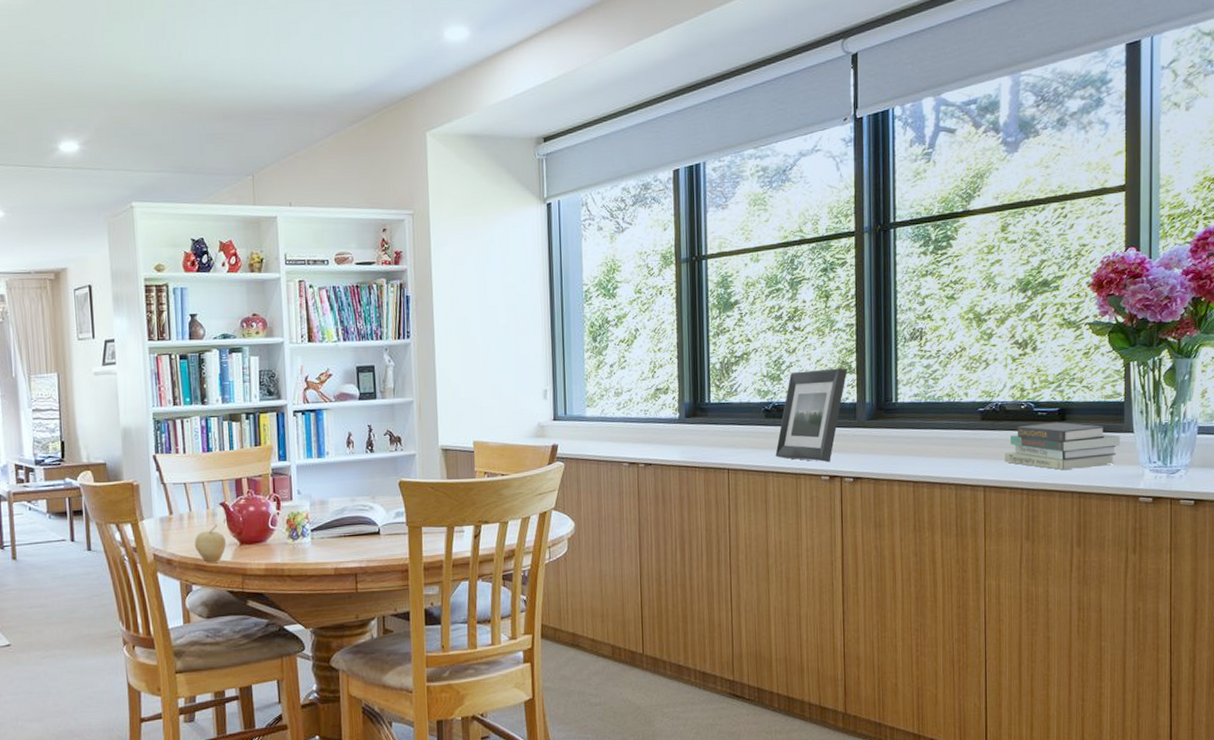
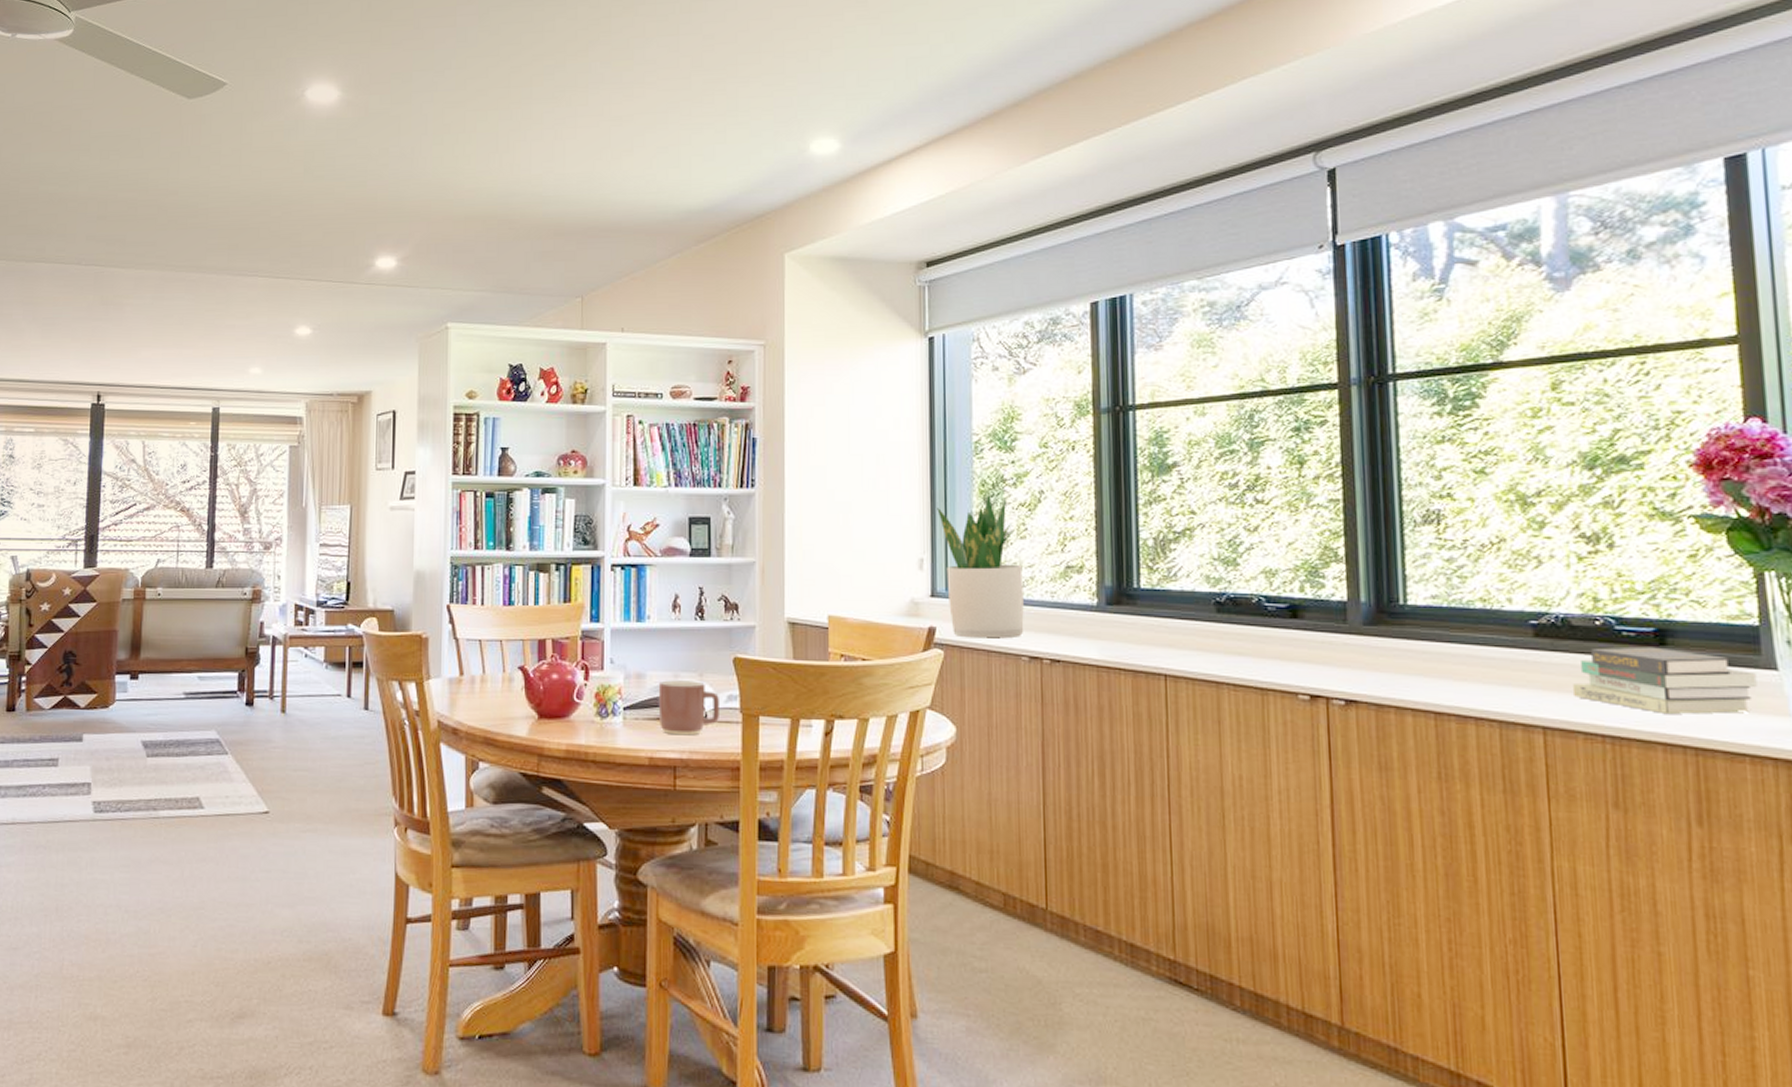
fruit: present [194,524,227,564] -> none [485,691,523,739]
mug: none [338,503,391,549] -> present [658,680,721,736]
planter: none [557,335,625,452] -> present [937,496,1024,639]
picture frame: present [775,368,848,463] -> none [1231,554,1333,678]

